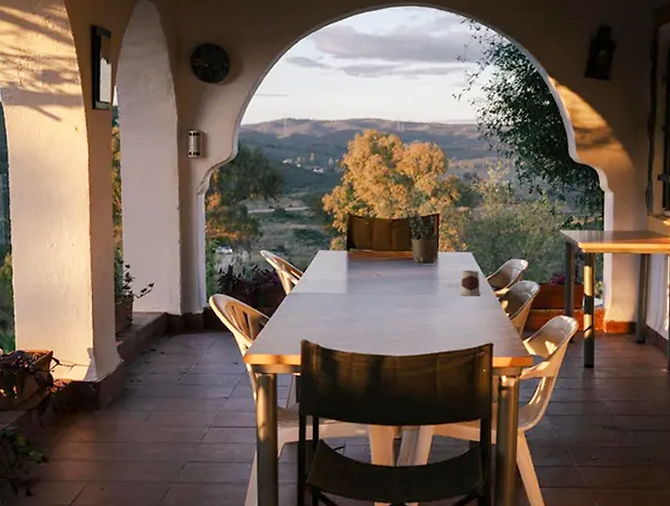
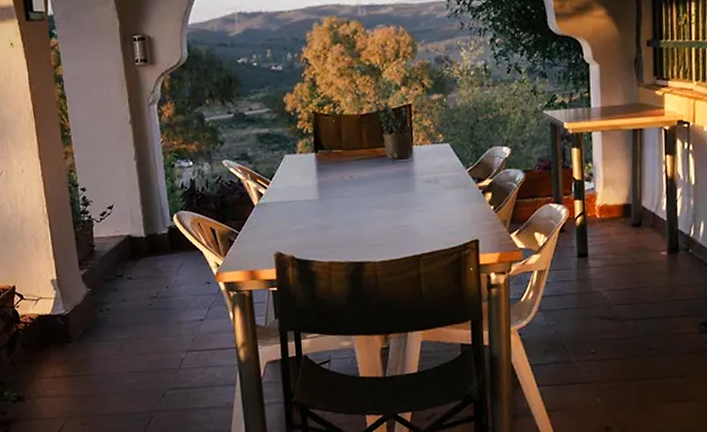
mug: present [460,270,480,296] -> none [439,162,462,192]

